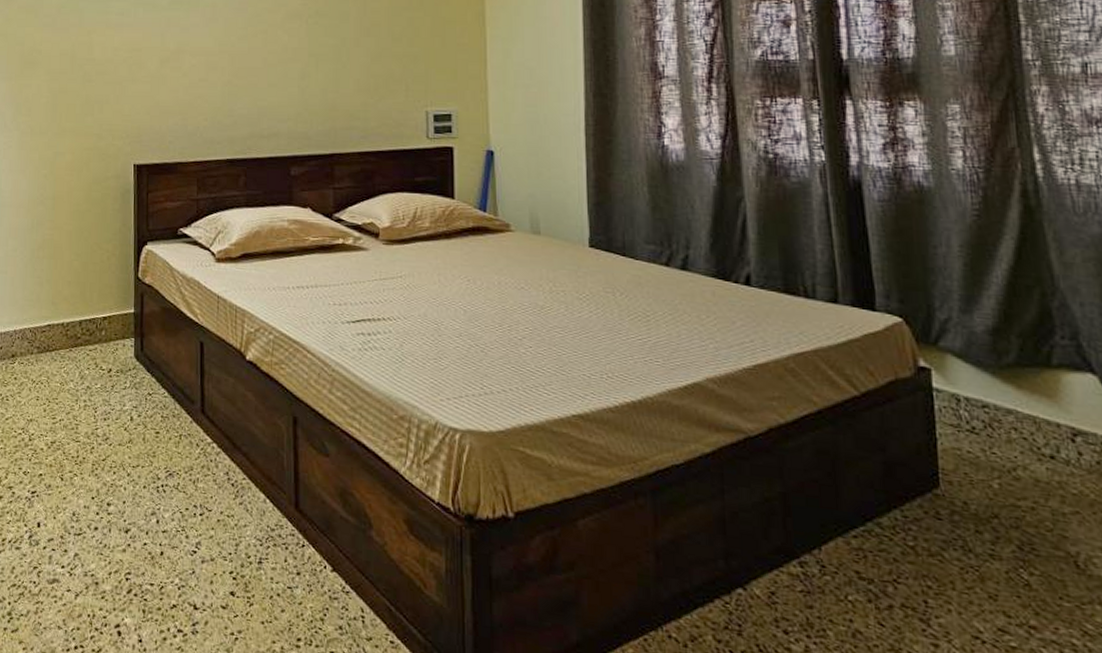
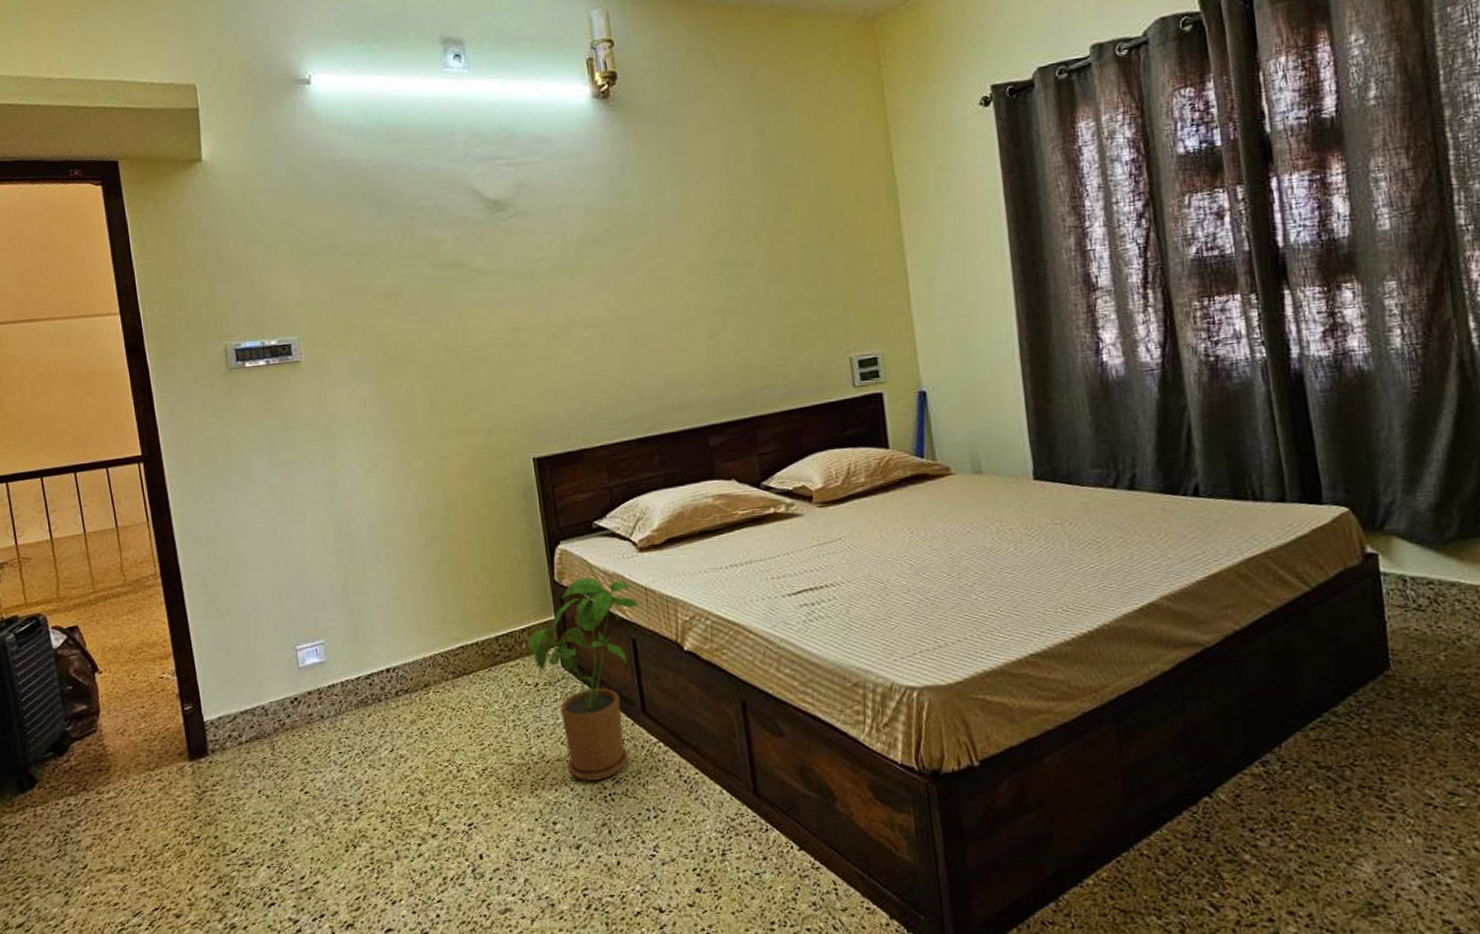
house plant: none [108,278,211,471] -> present [529,577,640,782]

